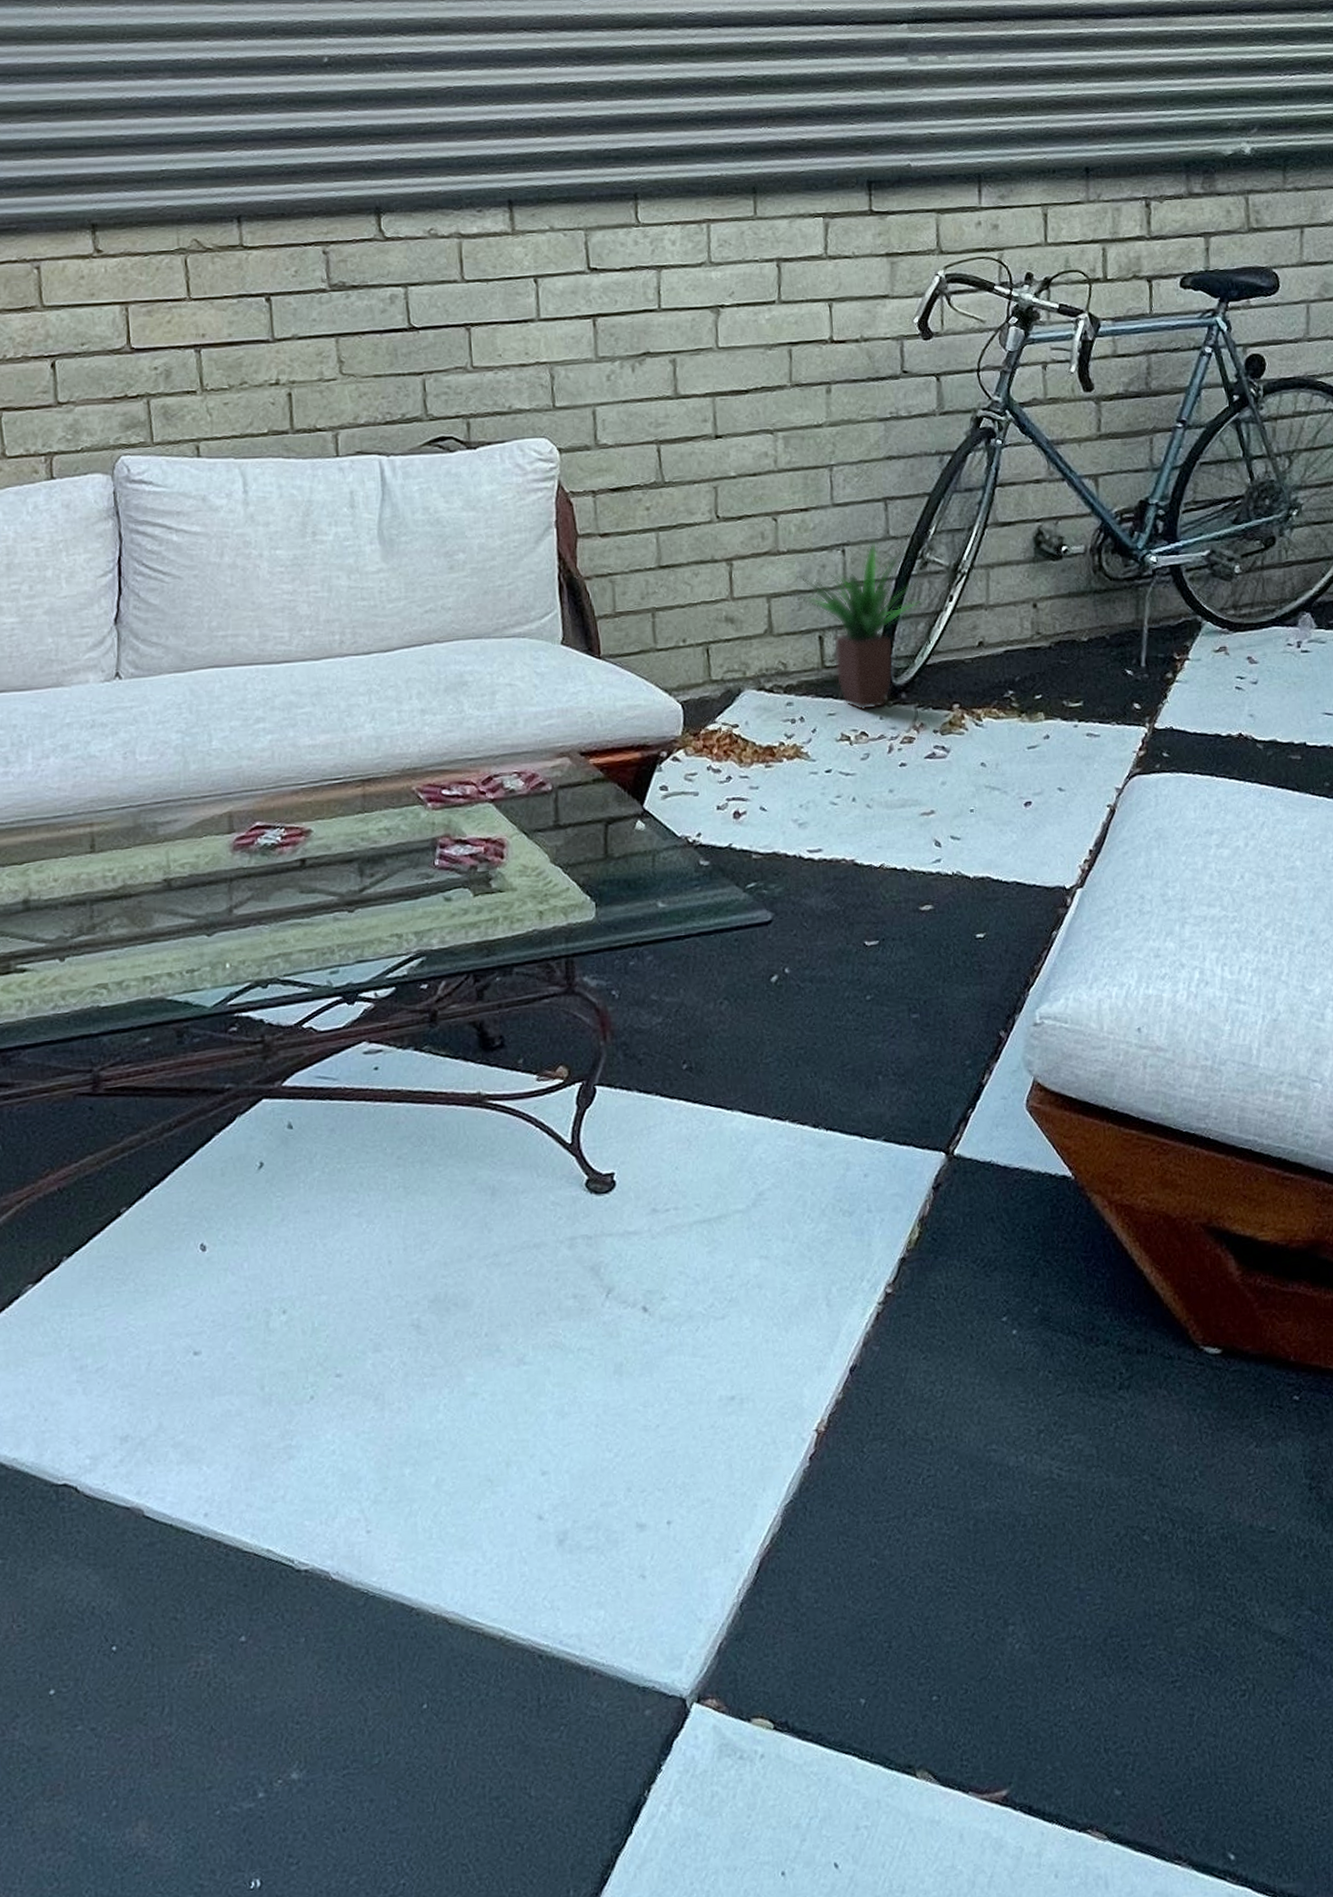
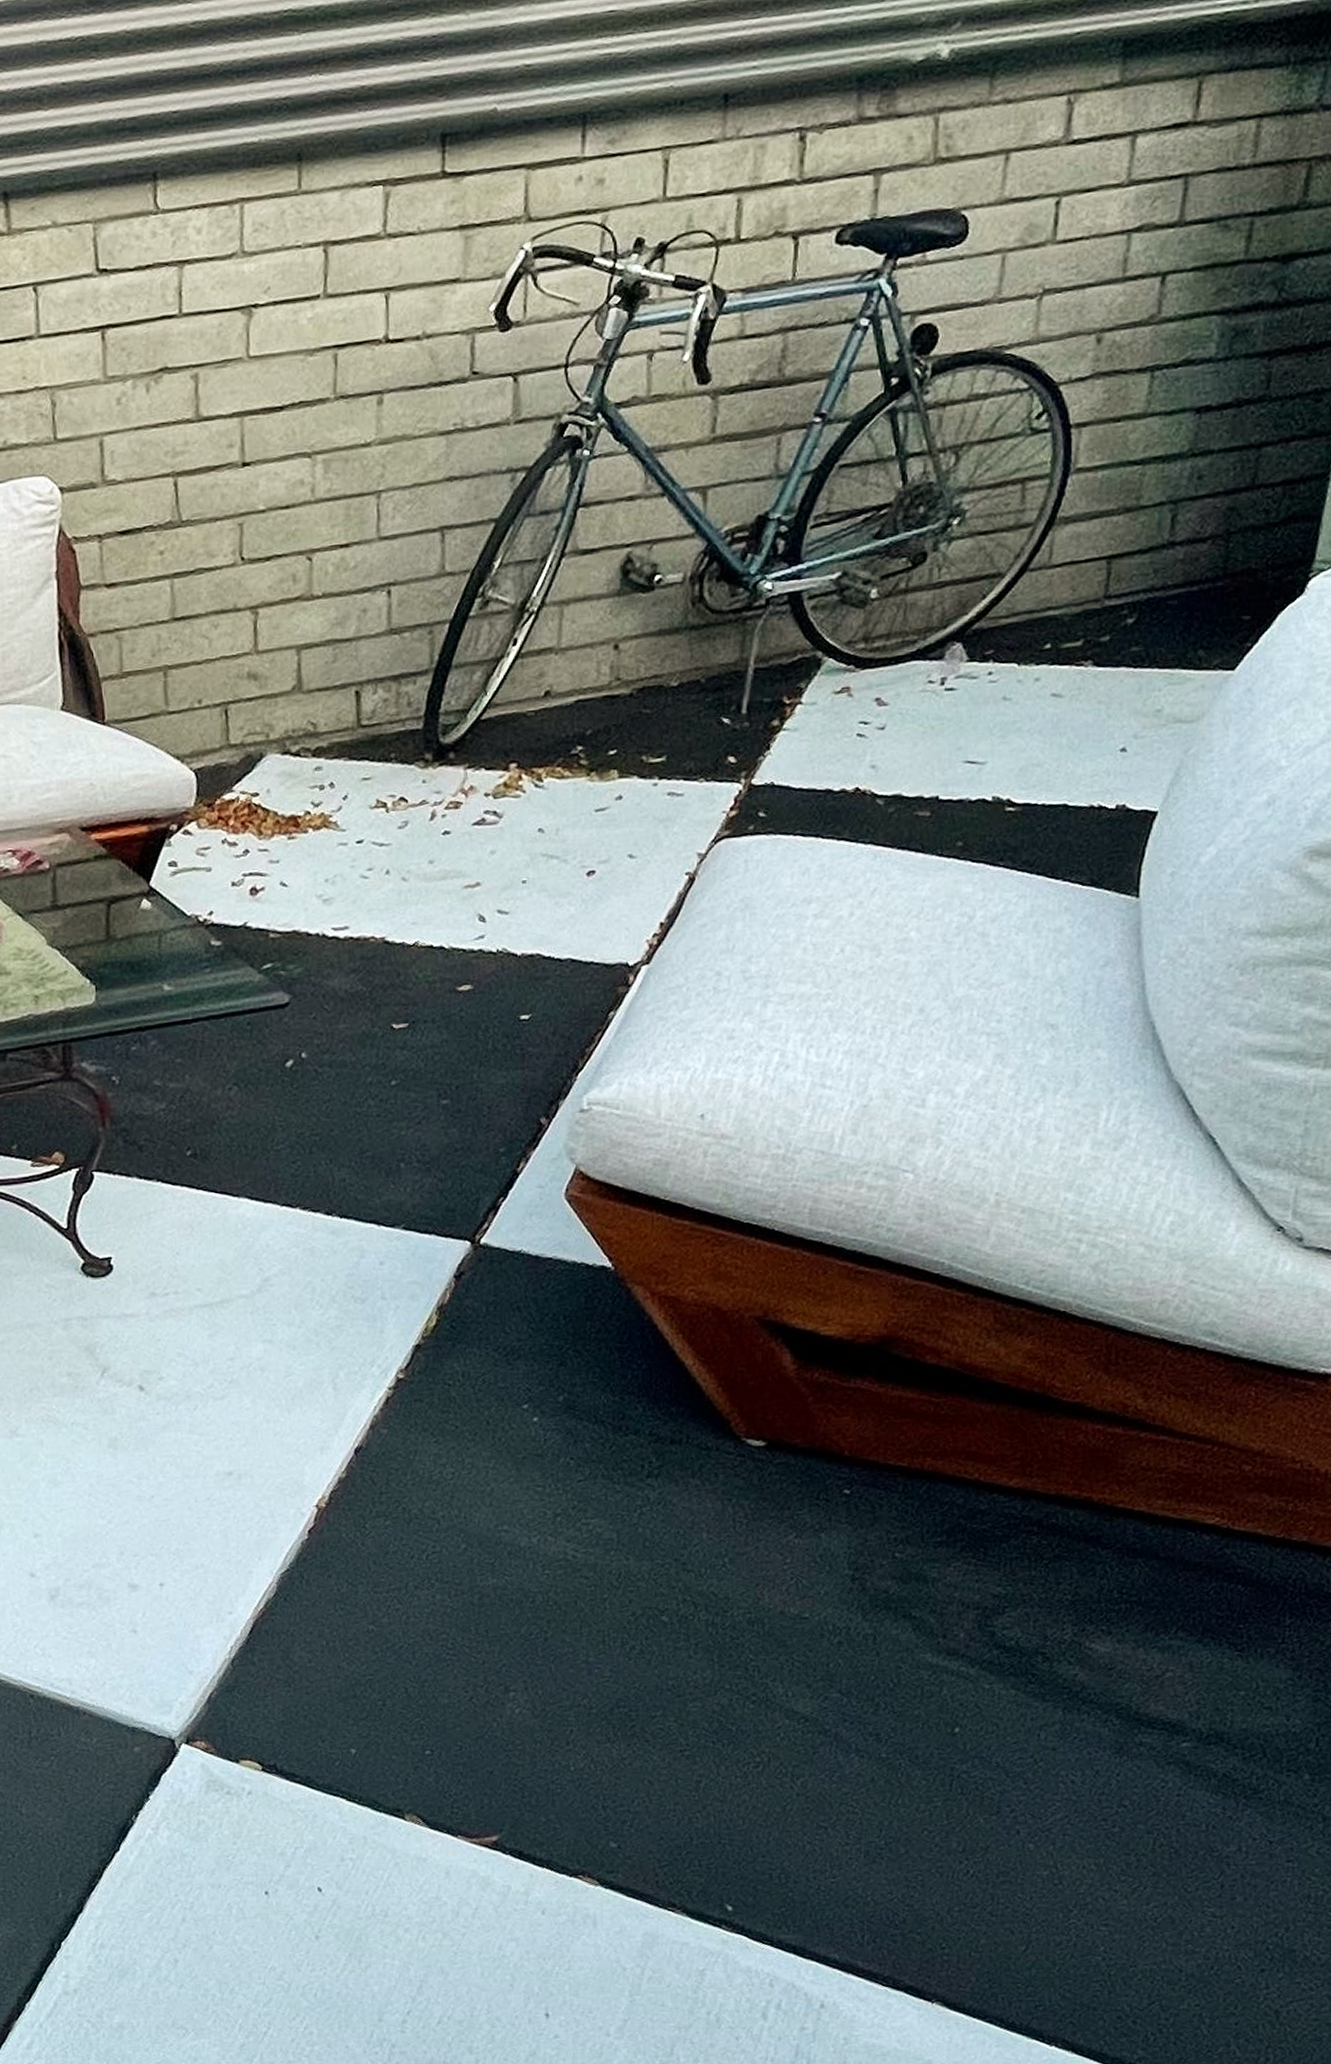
potted plant: present [801,541,927,712] -> none [336,579,486,775]

